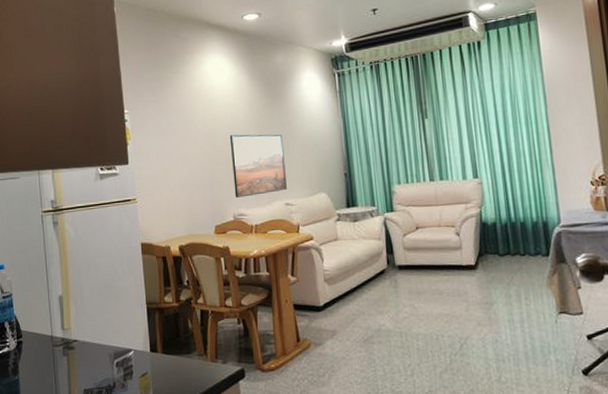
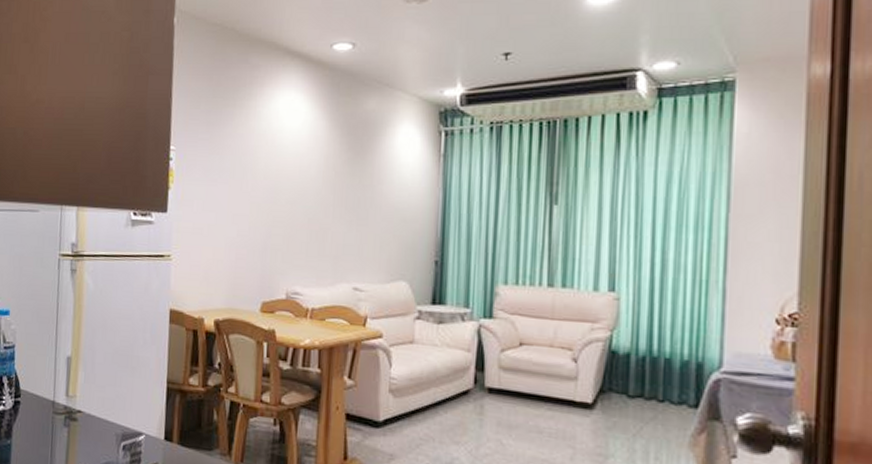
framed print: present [229,134,287,198] -> none [291,193,362,273]

